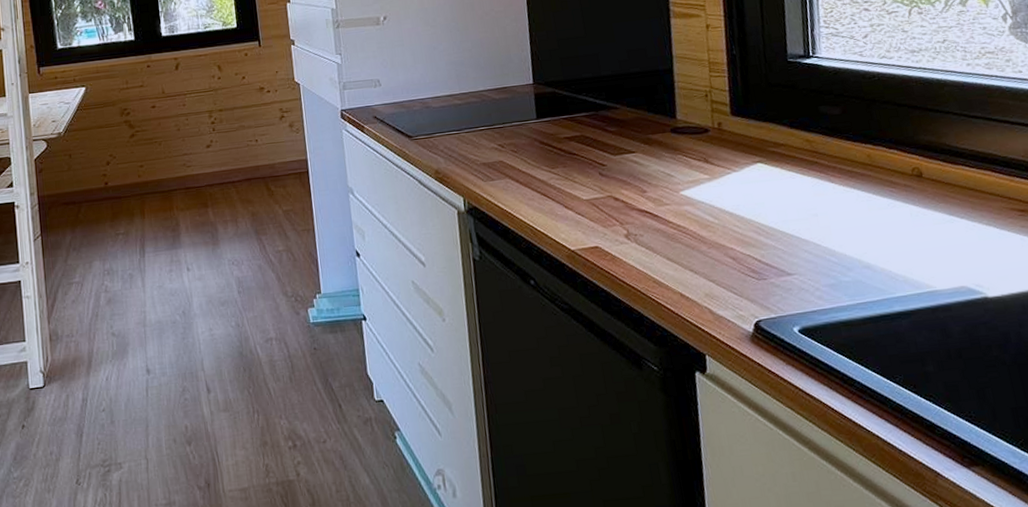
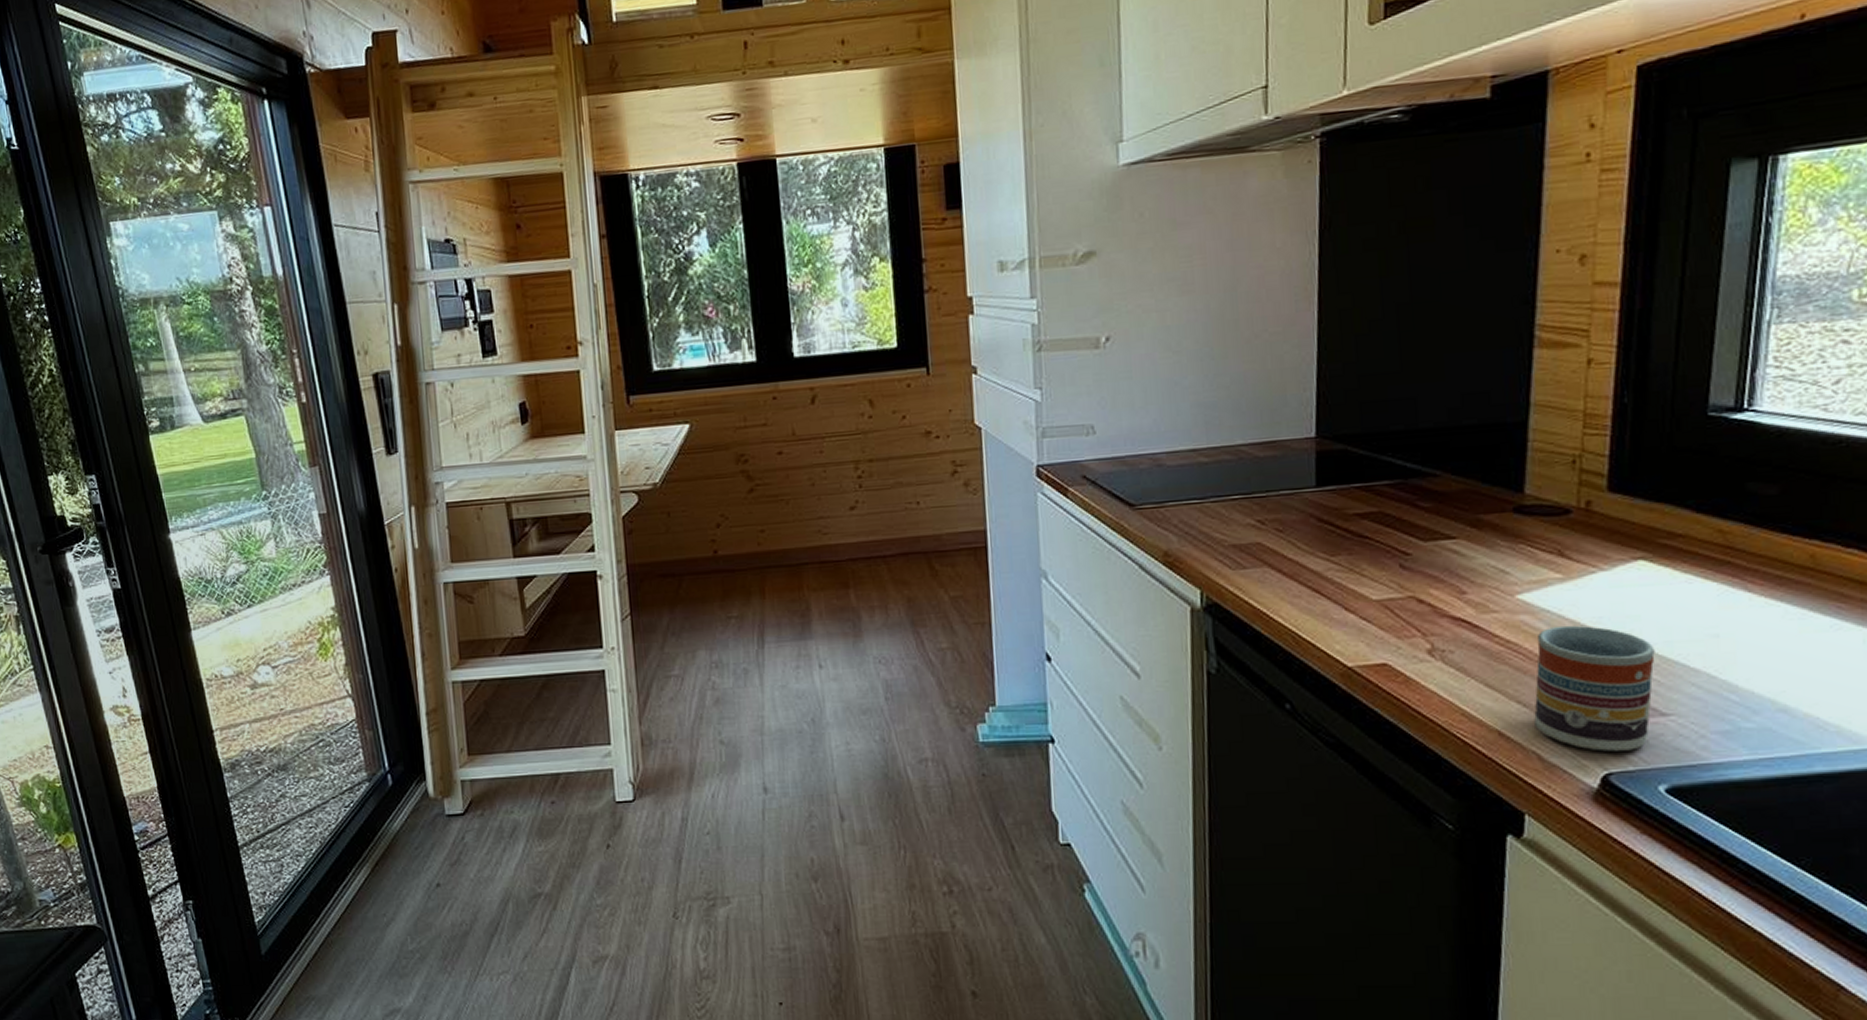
cup: none [698,211,782,304] -> present [1534,625,1655,753]

